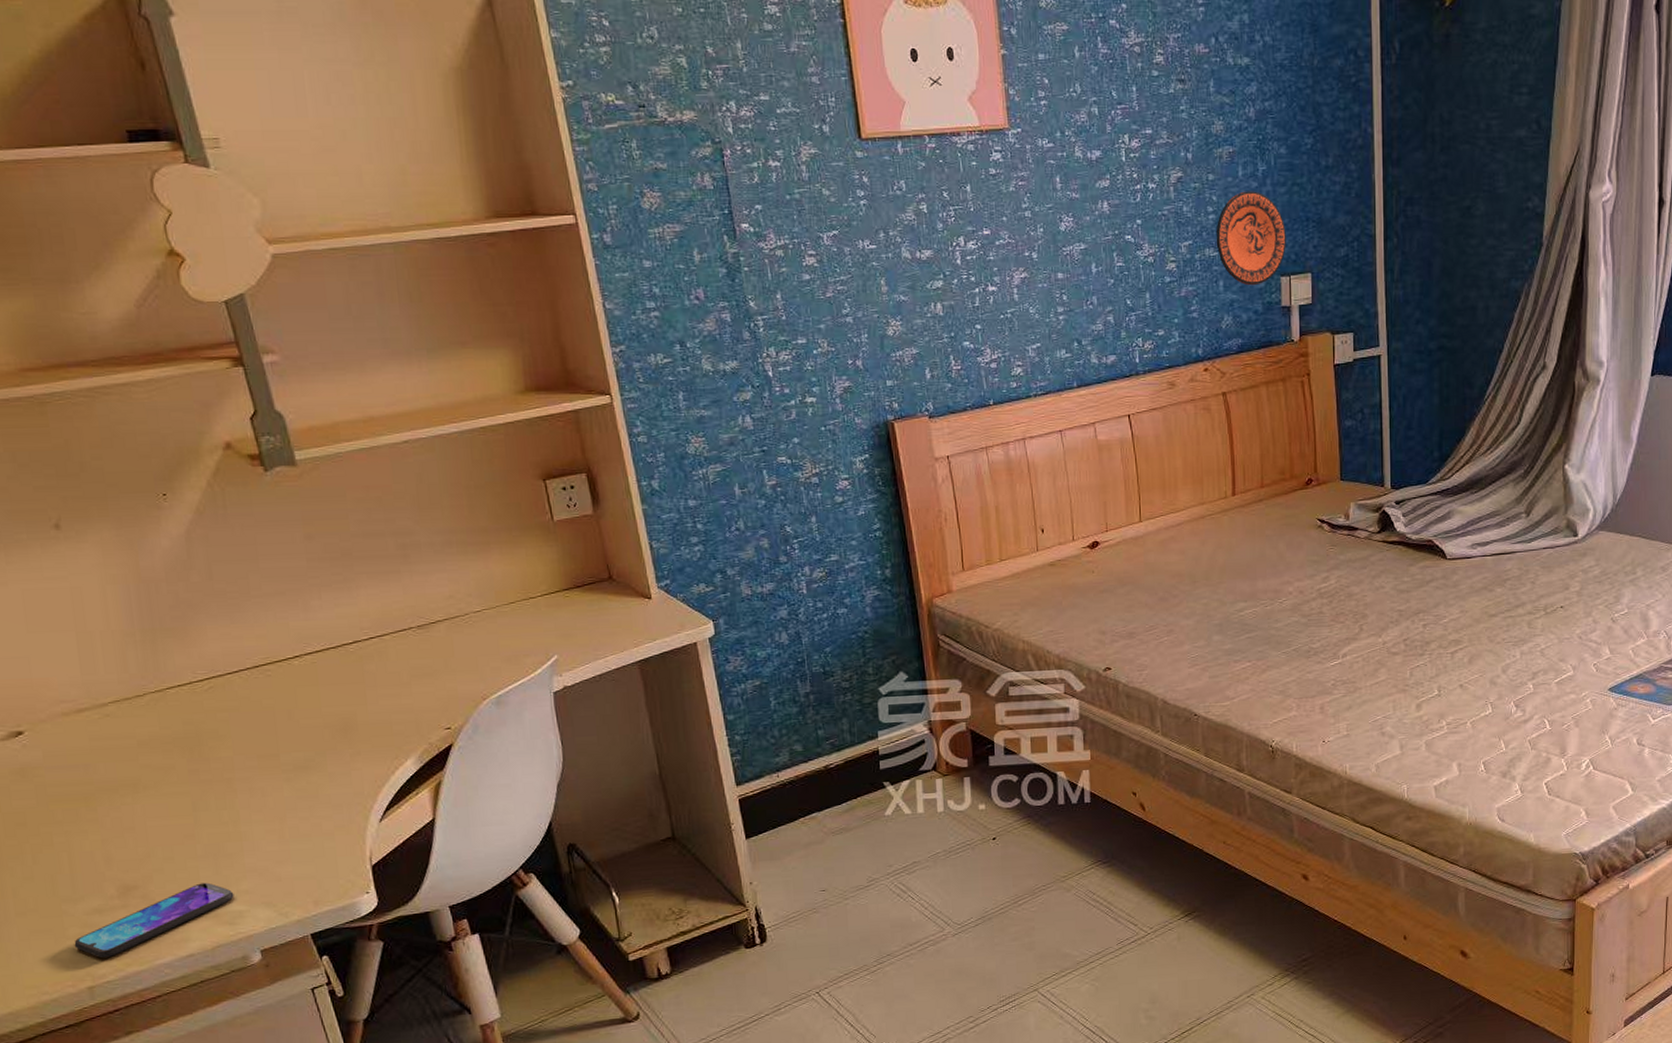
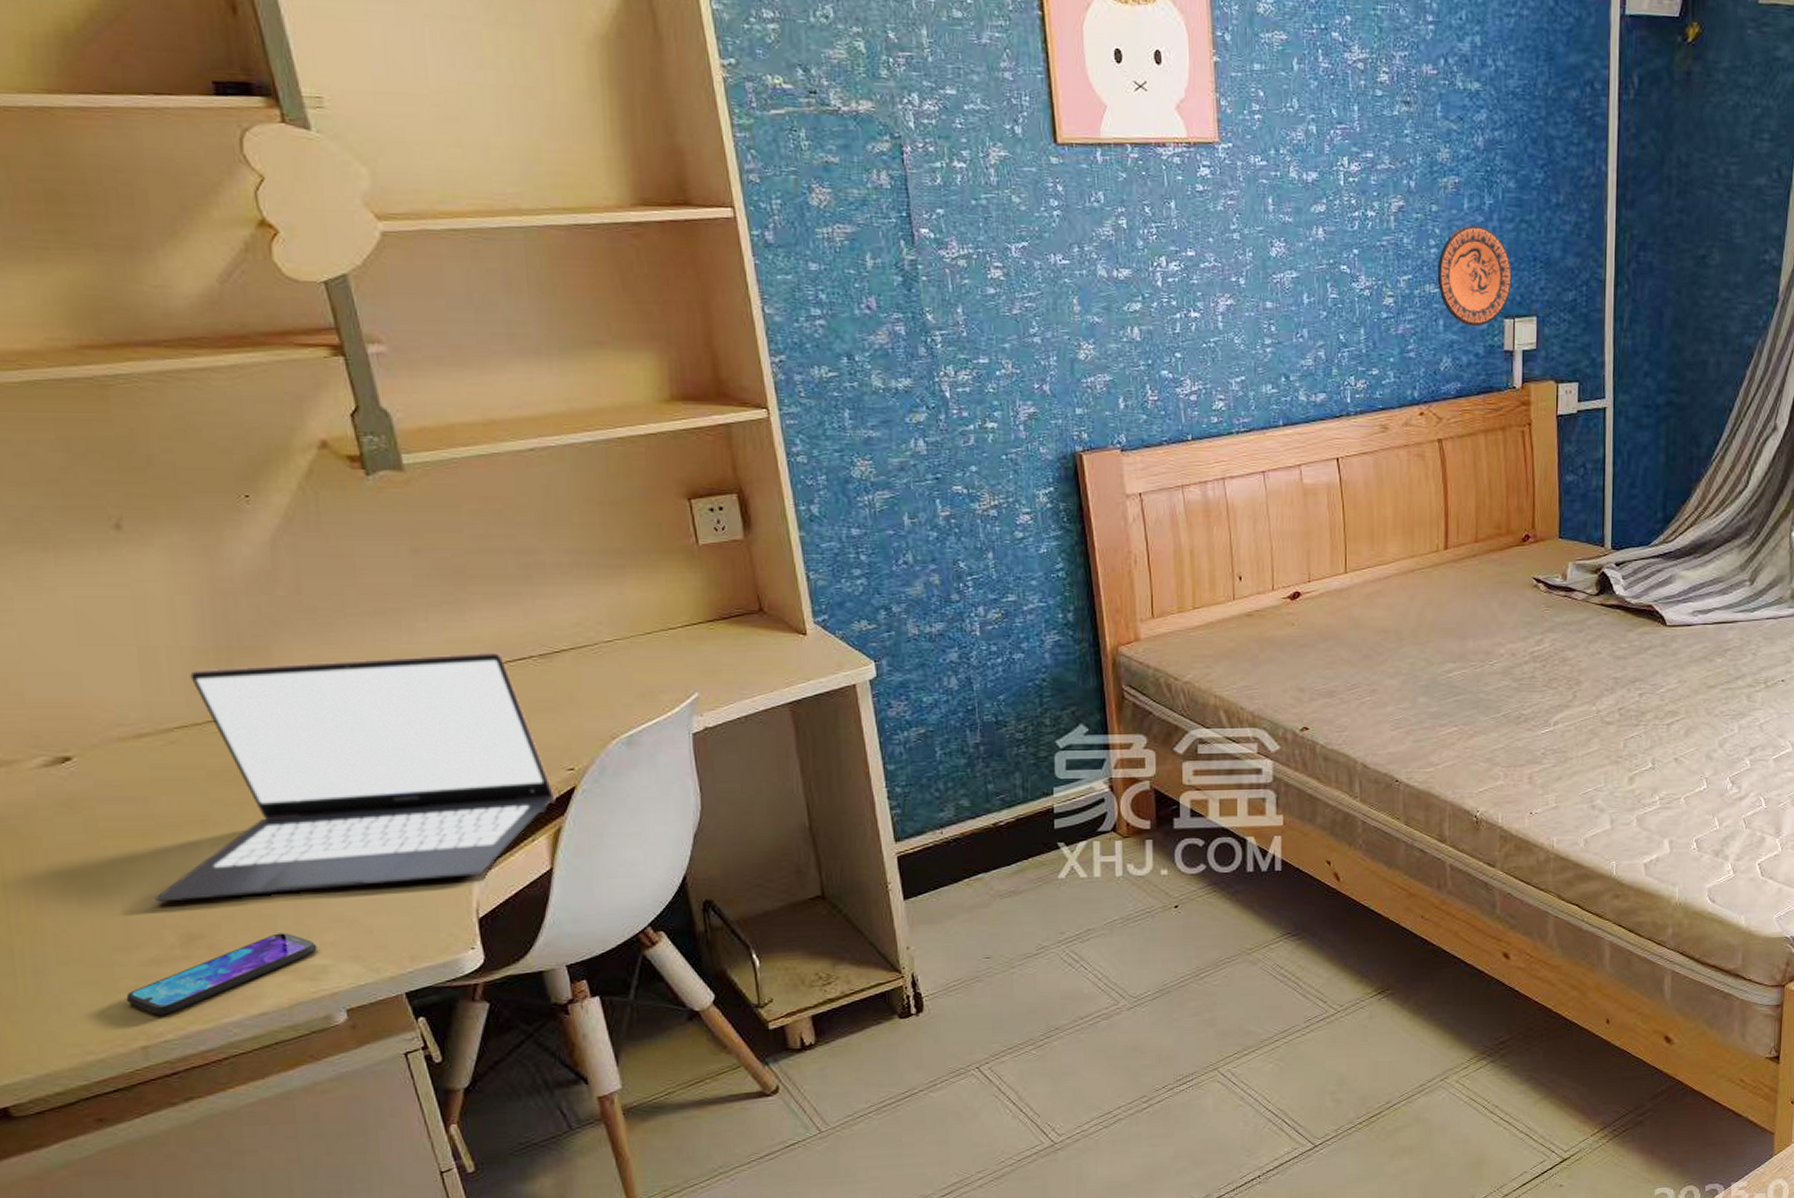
laptop: none [95,625,436,858] -> present [154,652,556,903]

